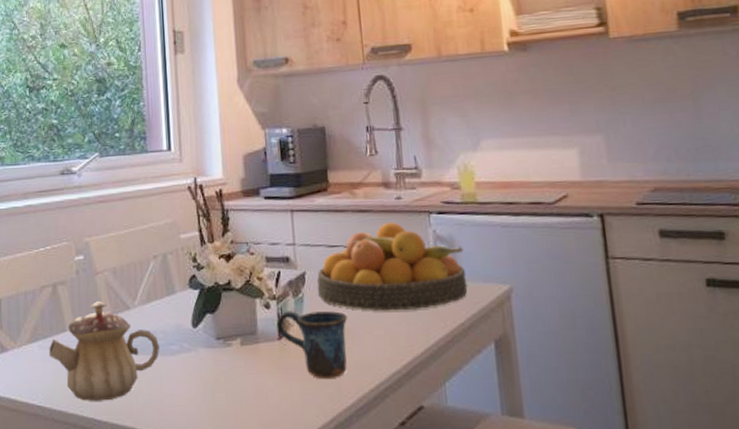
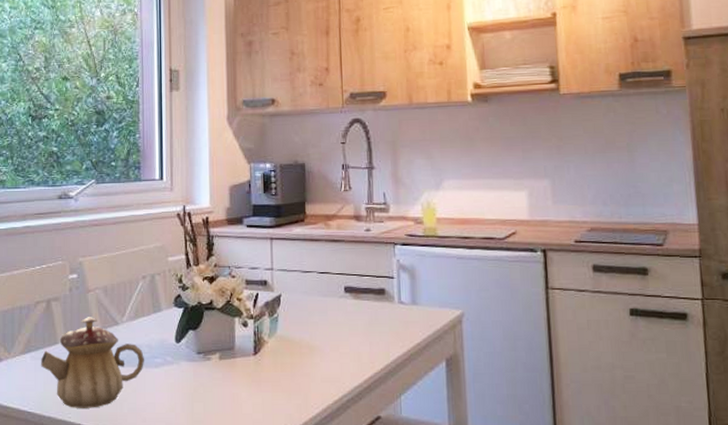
mug: present [276,311,348,380] -> none [253,329,318,392]
fruit bowl: present [317,222,468,311] -> none [291,252,425,331]

